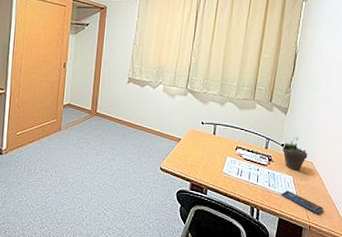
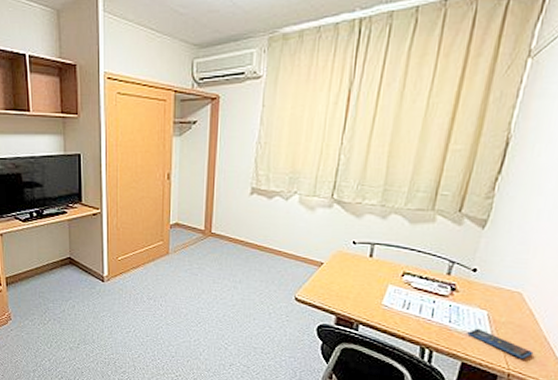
succulent plant: present [282,137,308,171] -> none [474,259,515,304]

